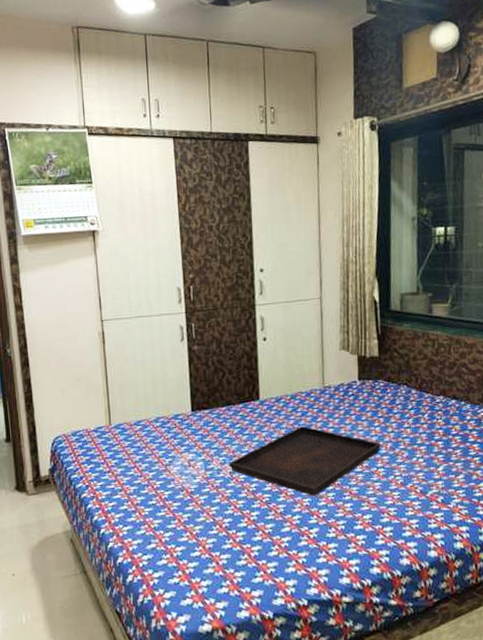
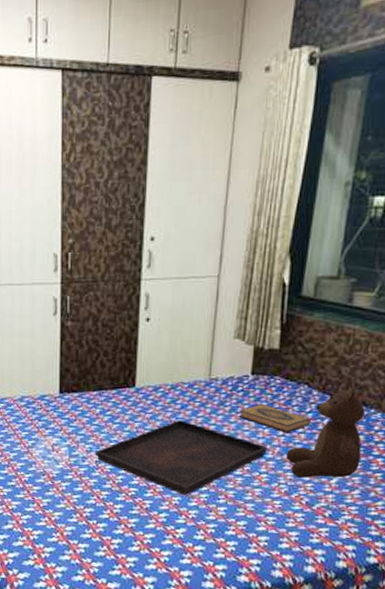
hardback book: none [352,405,414,430] -> present [238,404,311,433]
teddy bear: none [397,377,460,469] -> present [286,379,365,478]

